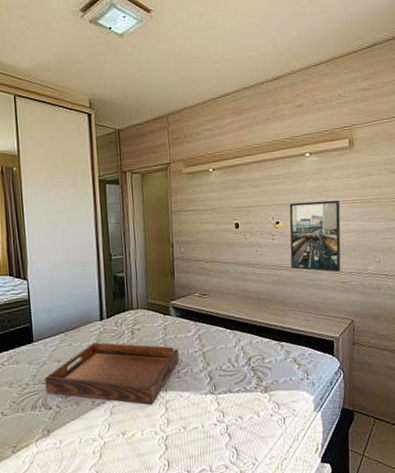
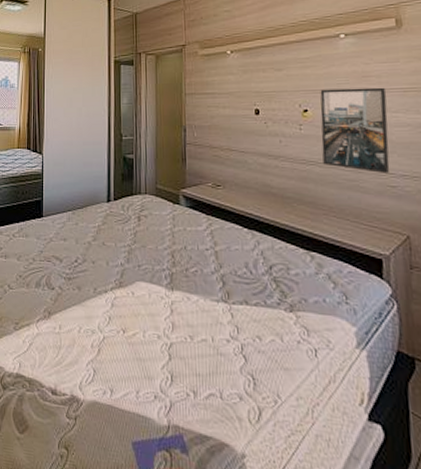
serving tray: present [45,342,179,405] -> none [50,225,188,304]

